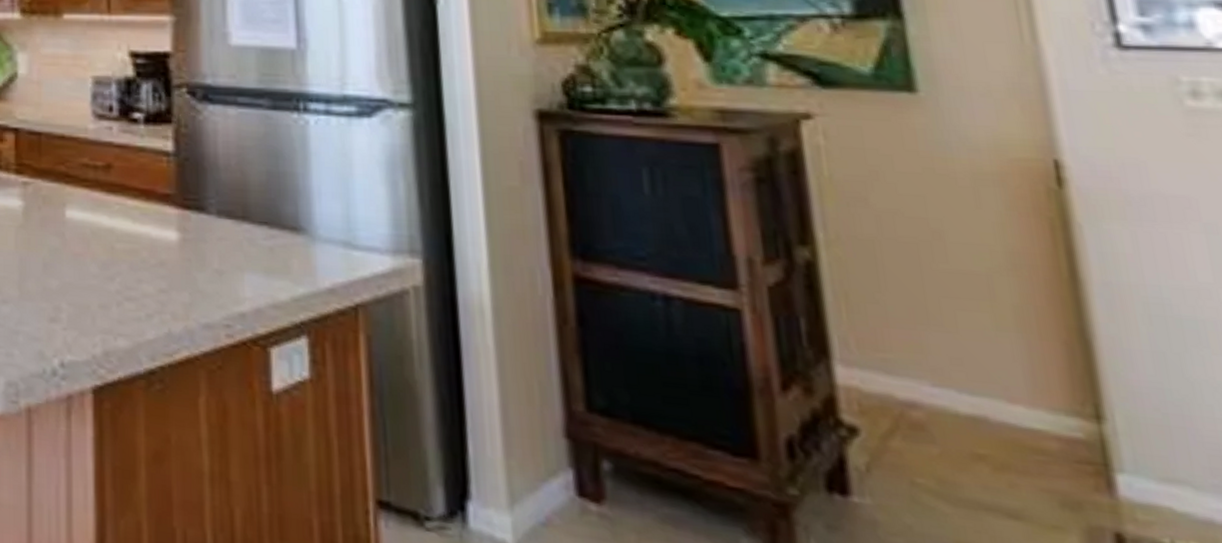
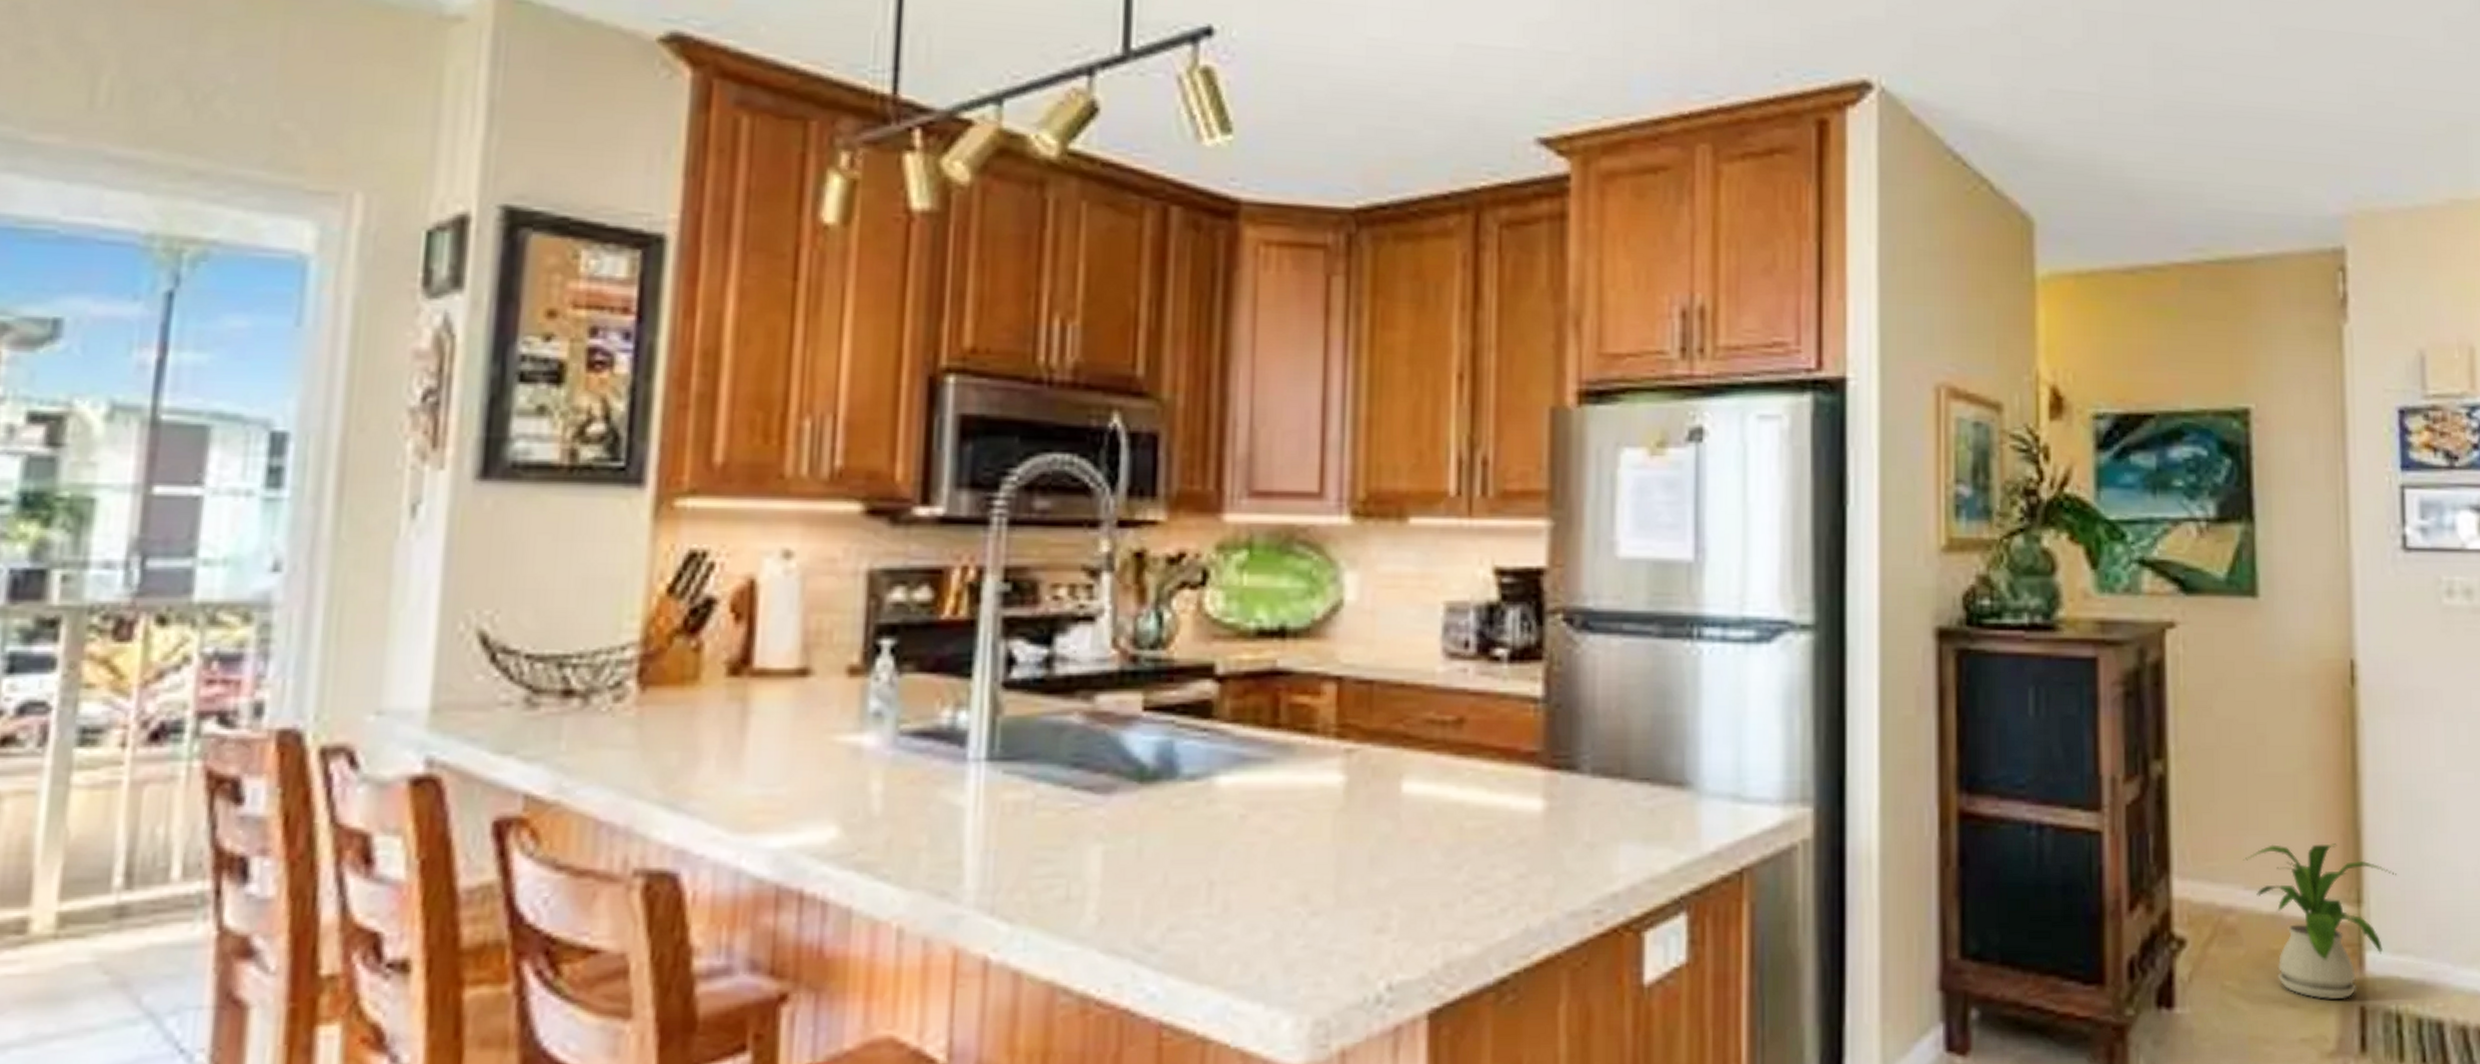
house plant: none [926,343,1152,521] -> present [2243,843,2396,999]

